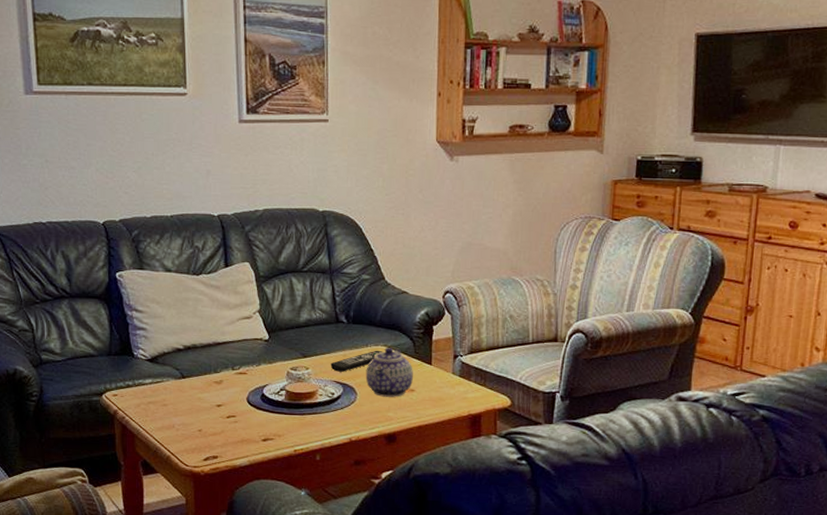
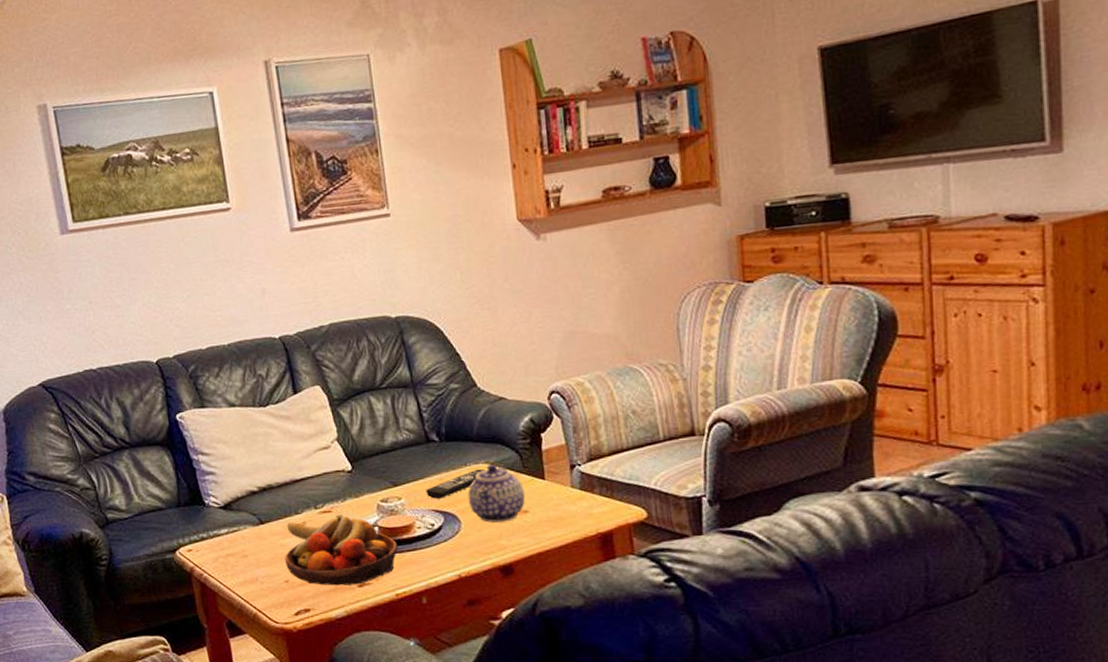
fruit bowl: none [201,377,301,439] -> present [285,514,399,586]

